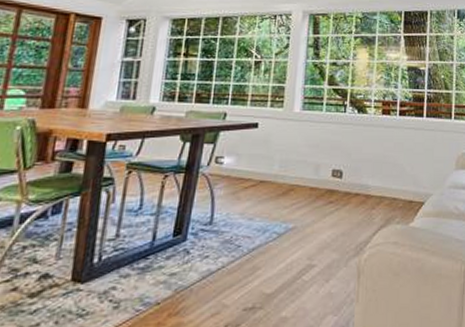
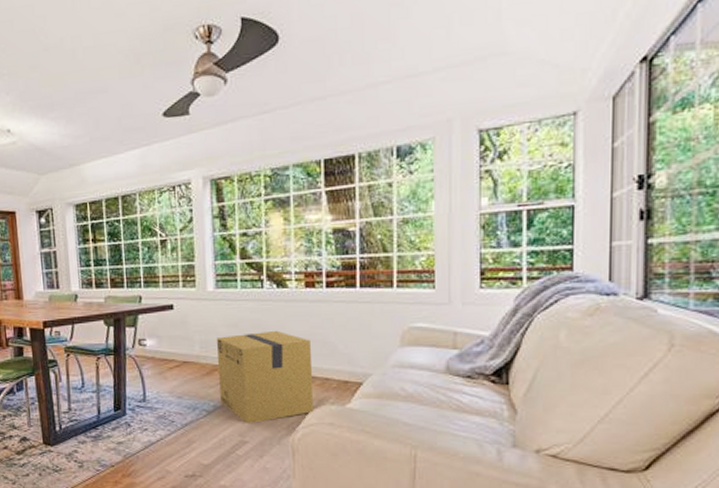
cardboard box: none [293,152,383,245] -> present [216,330,314,423]

